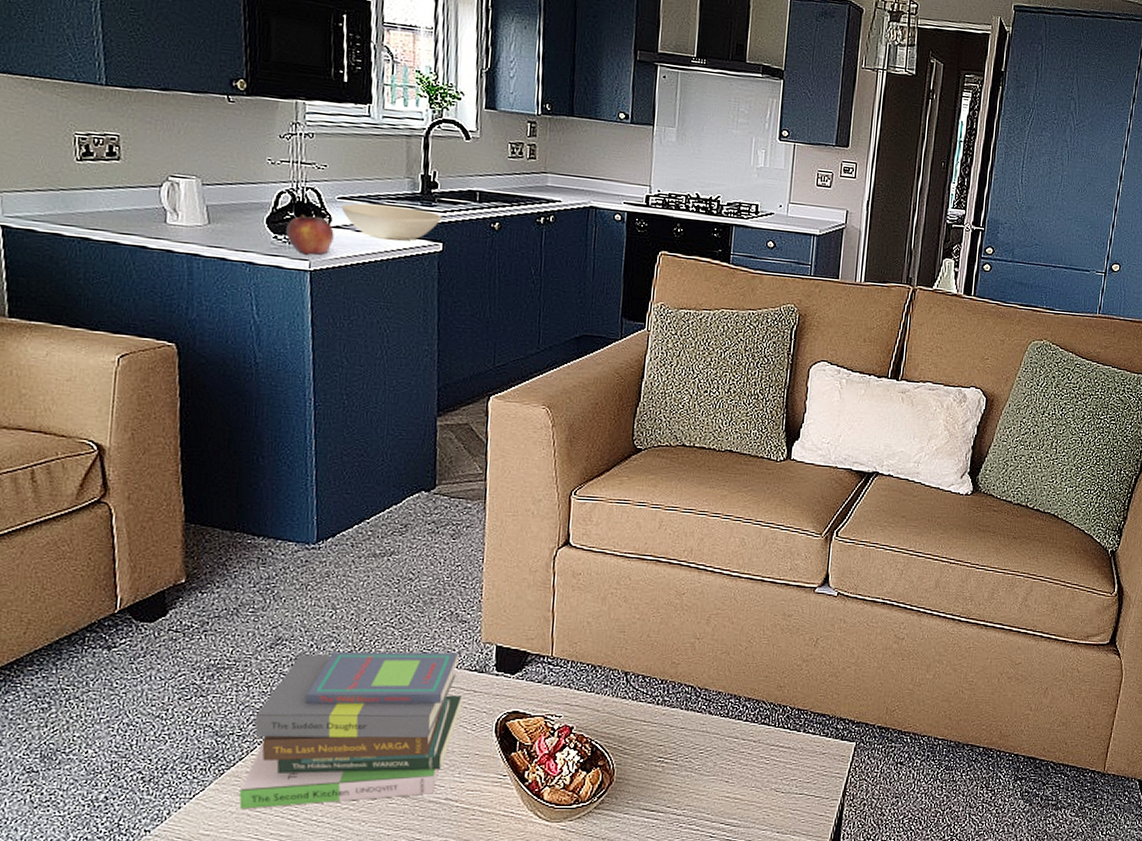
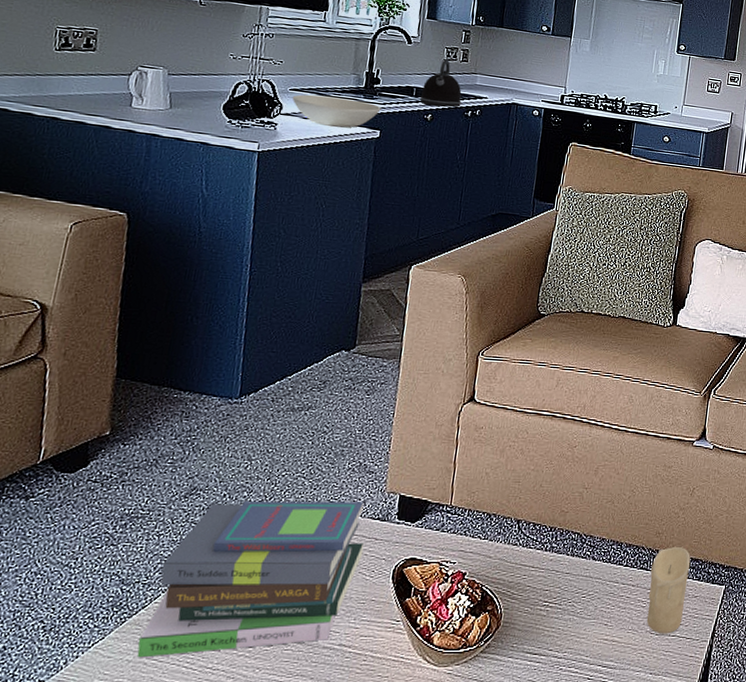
fruit: present [286,214,334,255] -> none [240,103,284,138]
kettle: none [484,155,532,214] -> present [419,58,462,108]
candle: none [771,700,817,792] -> present [646,546,691,634]

